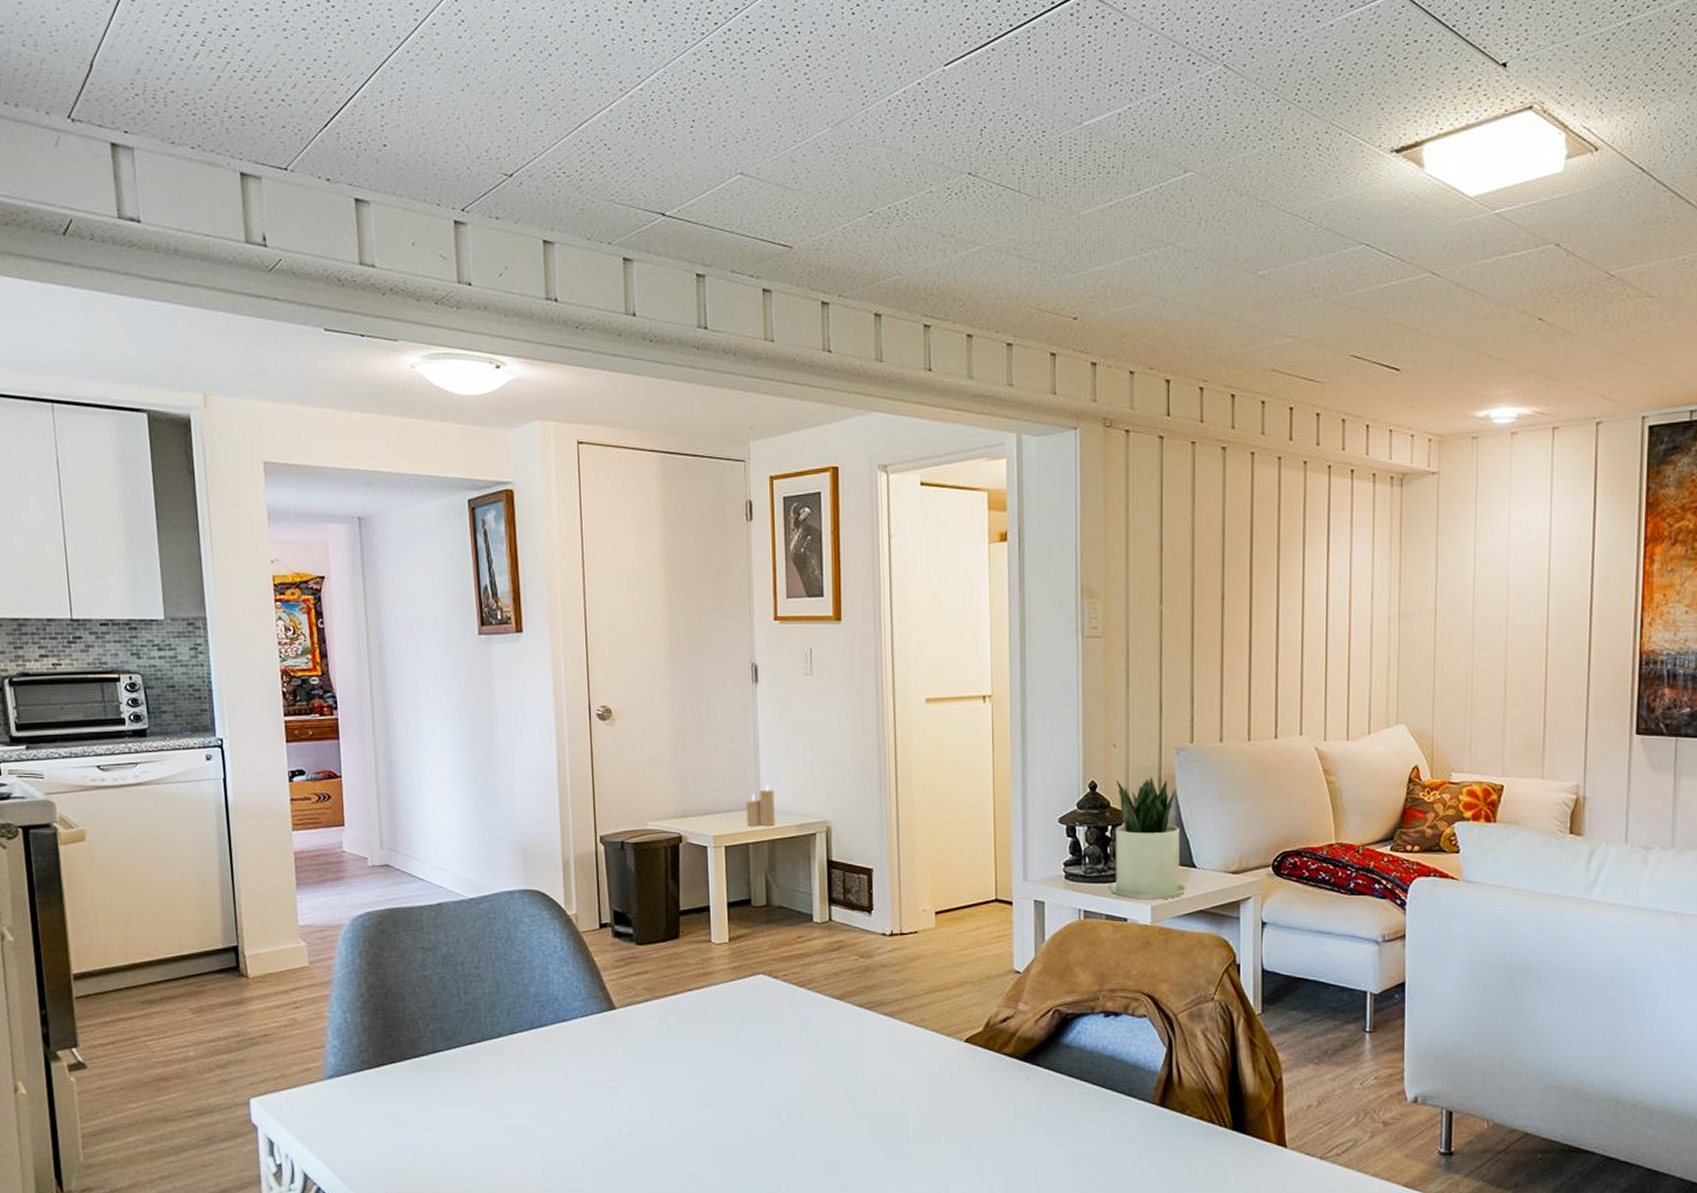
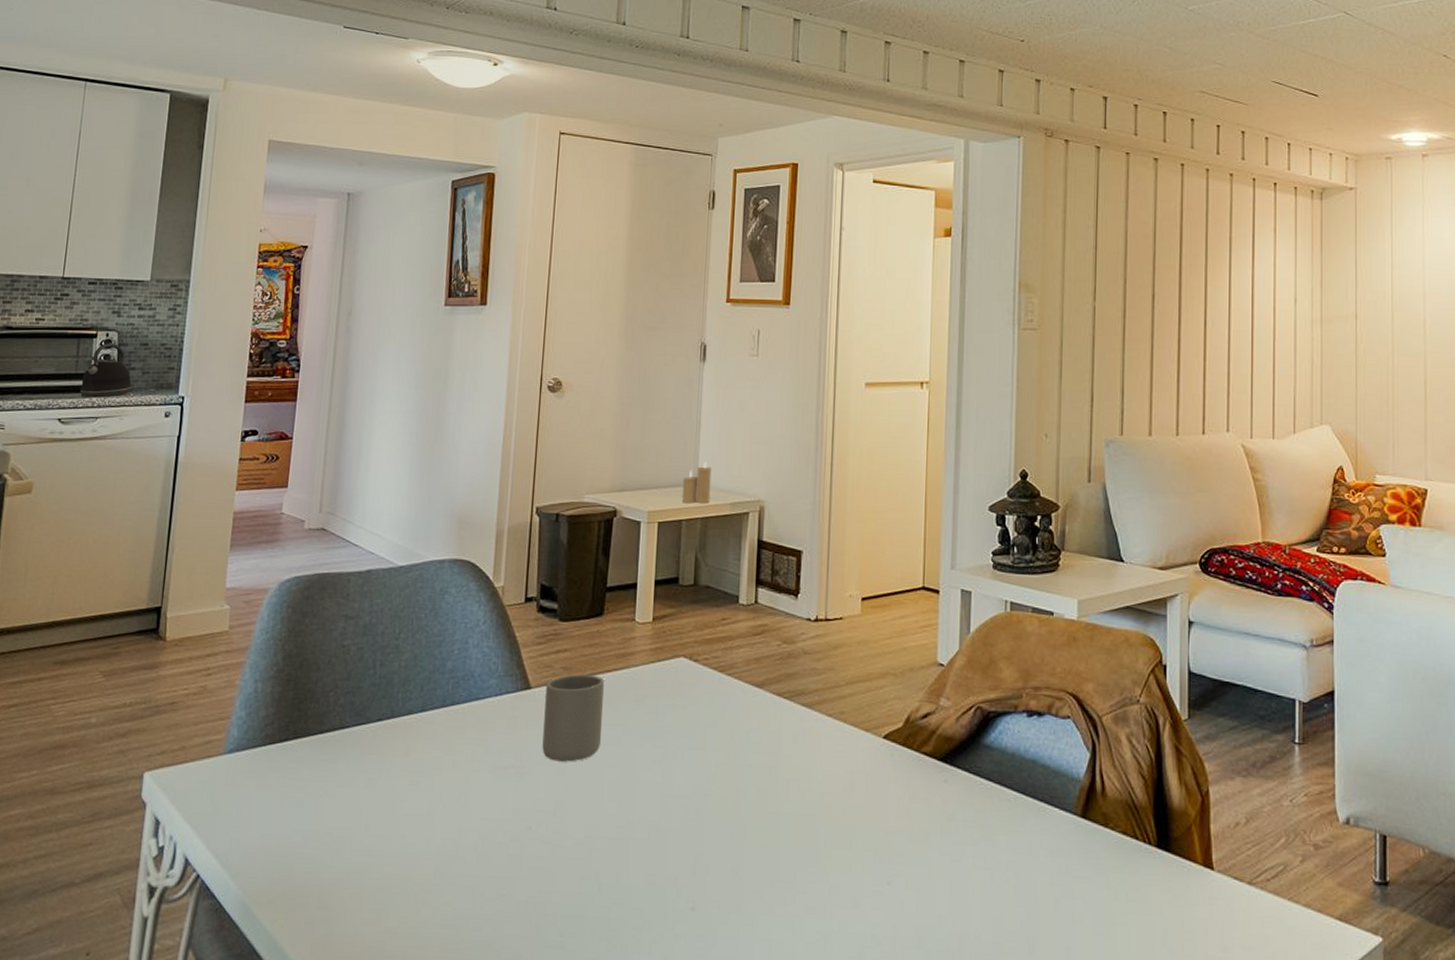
kettle: none [113,686,168,743] -> present [80,343,133,398]
cup: none [630,994,690,1075] -> present [542,674,604,762]
planter: present [1108,777,1187,900] -> none [1035,468,1114,594]

